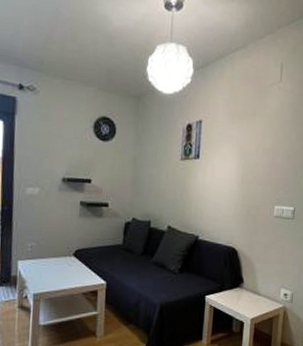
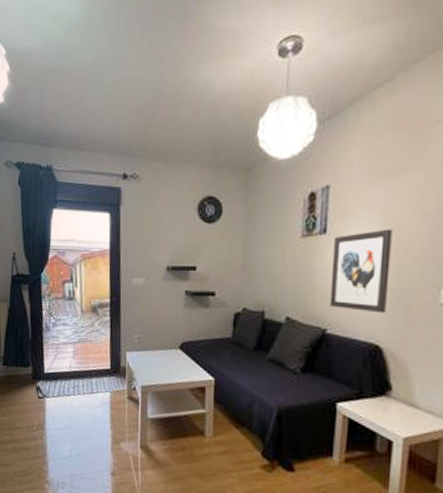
wall art: none [201,158,245,224] -> present [329,229,392,314]

